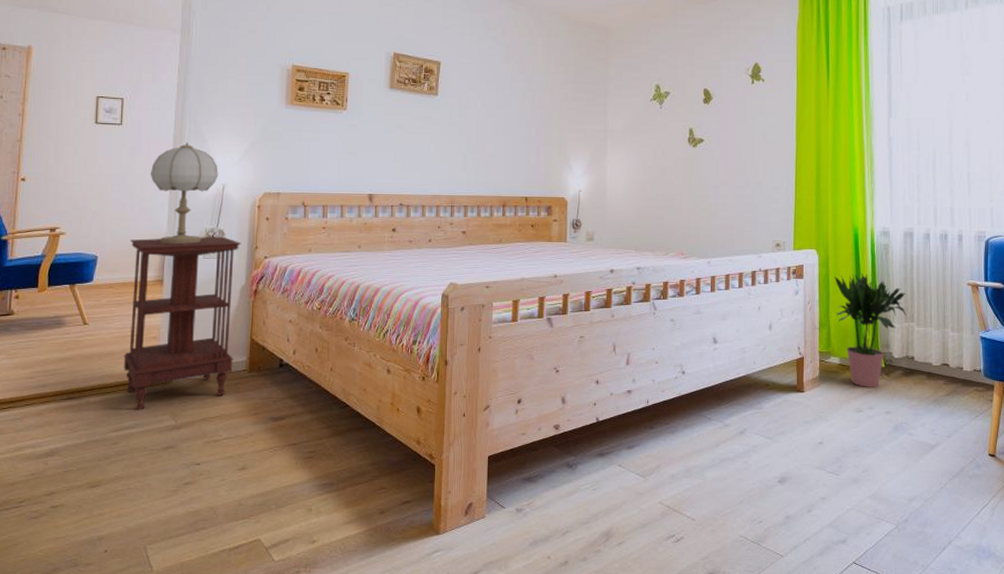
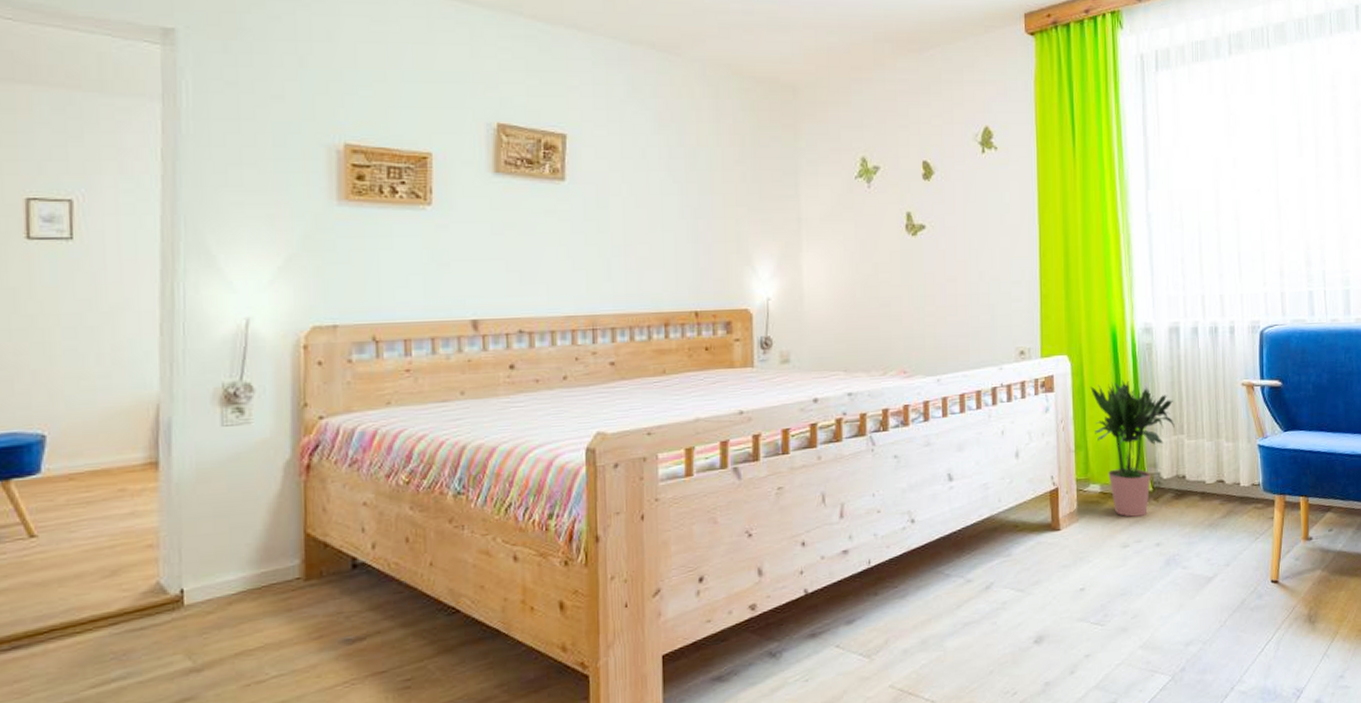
side table: present [123,236,242,411] -> none [98,392,281,654]
table lamp: present [151,142,218,245] -> none [126,260,238,411]

